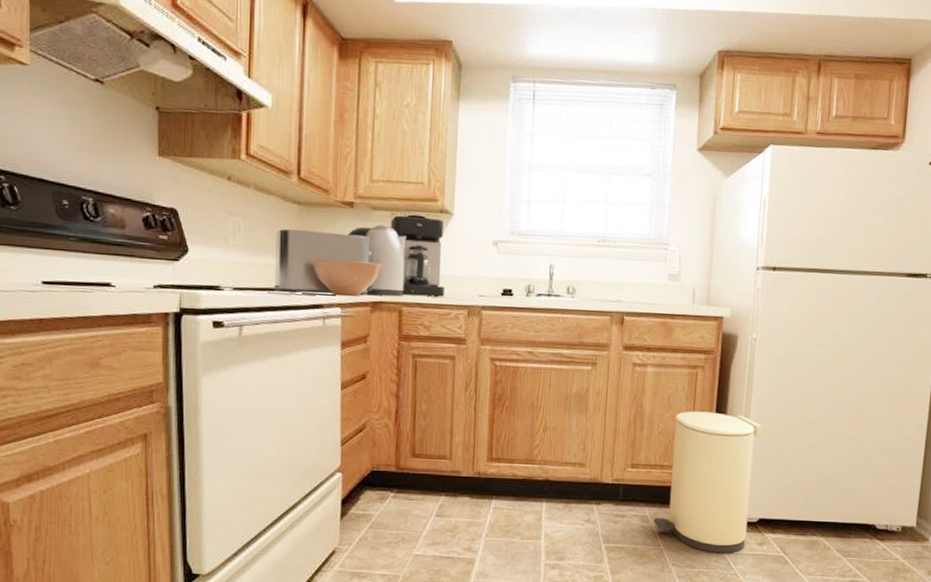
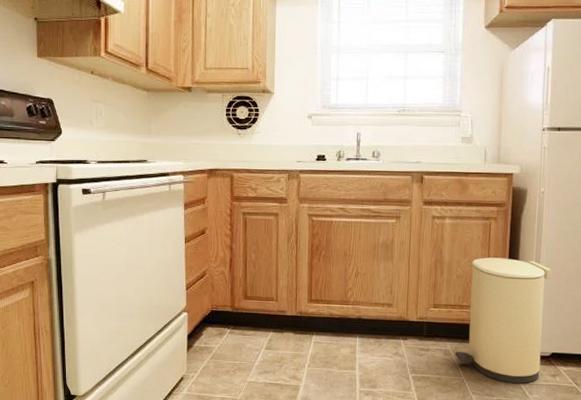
toaster: present [273,228,373,296] -> none [129,111,209,165]
bowl: present [311,259,383,298] -> none [159,135,216,166]
kettle: present [348,225,406,297] -> none [188,105,235,165]
coffee maker: present [390,215,444,298] -> none [221,96,268,165]

